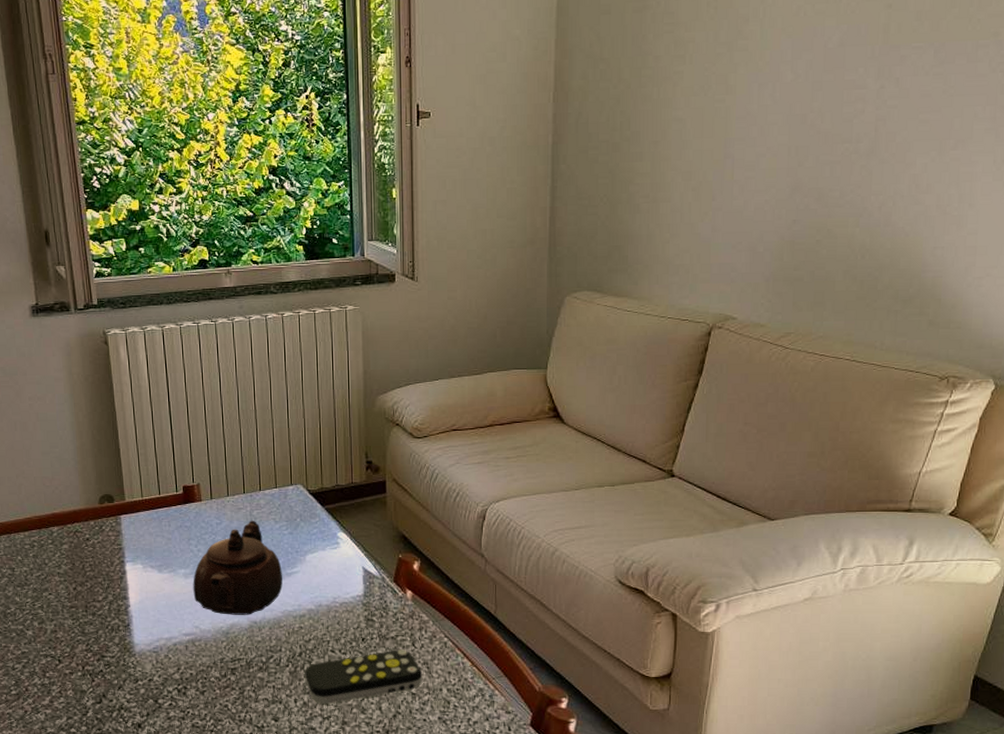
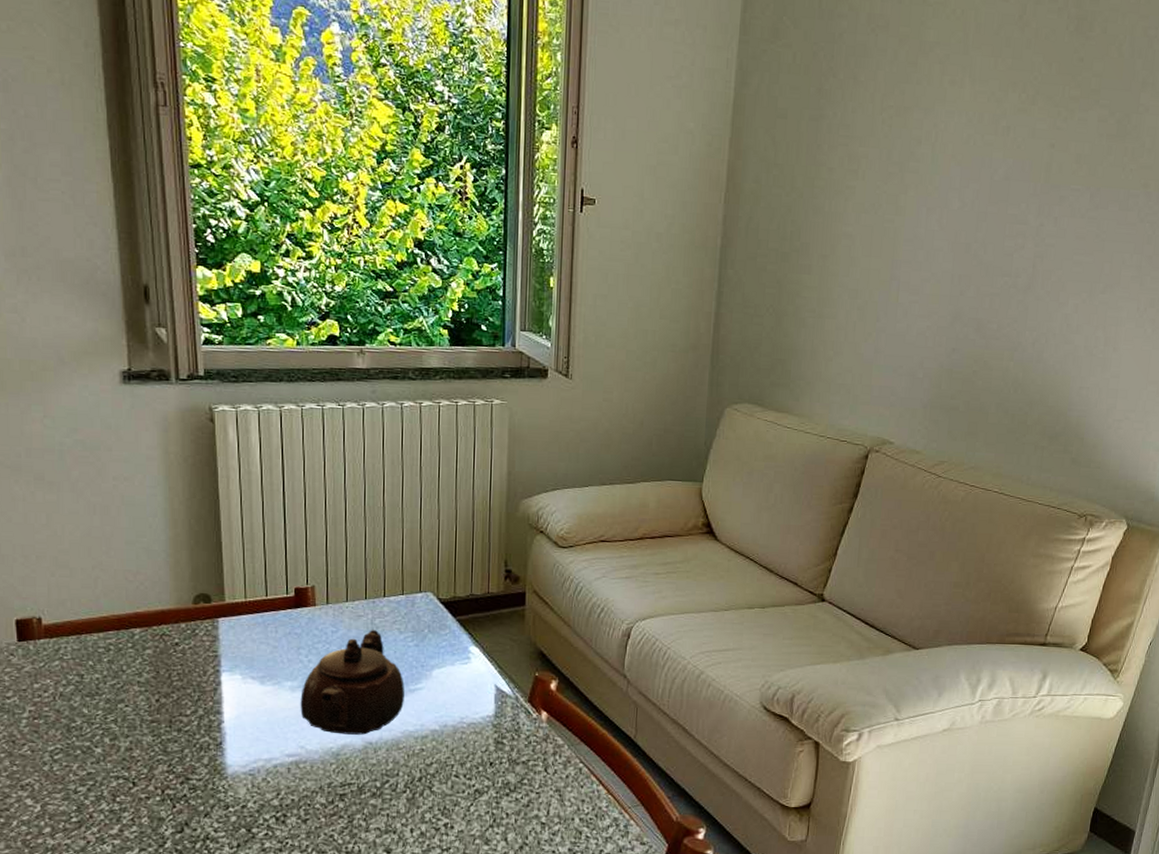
remote control: present [305,650,423,705] -> none [424,775,554,835]

